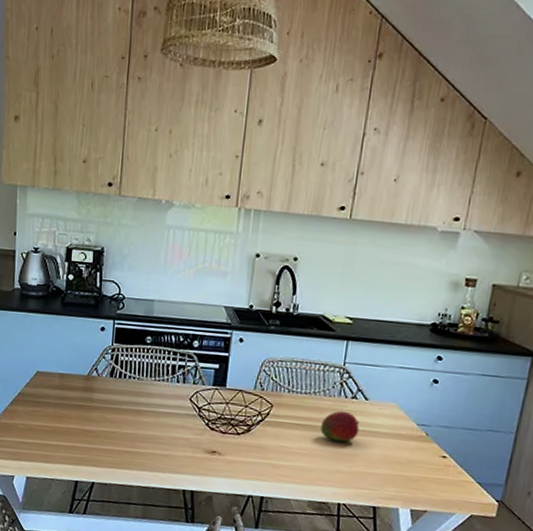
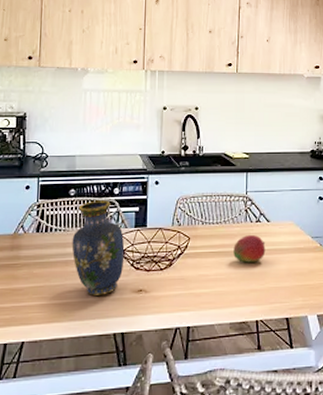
vase: none [145,351,201,451] -> present [71,200,125,297]

